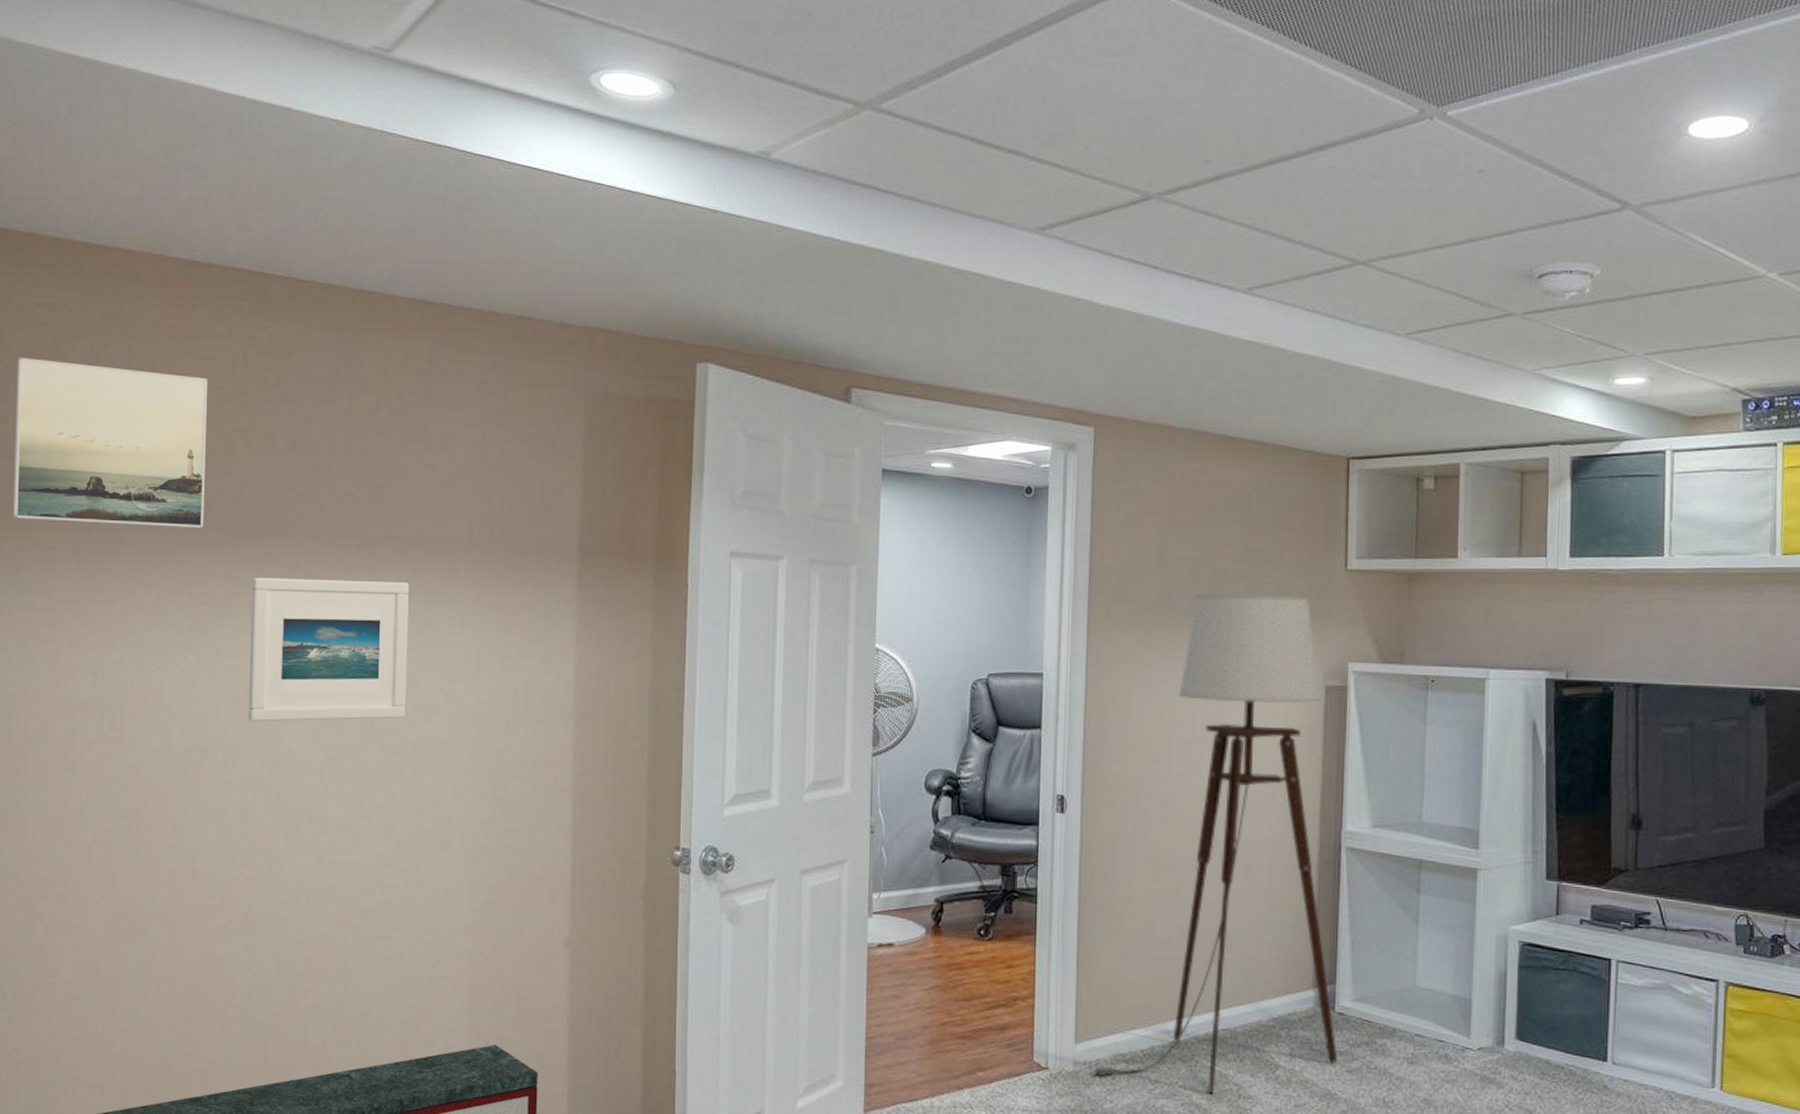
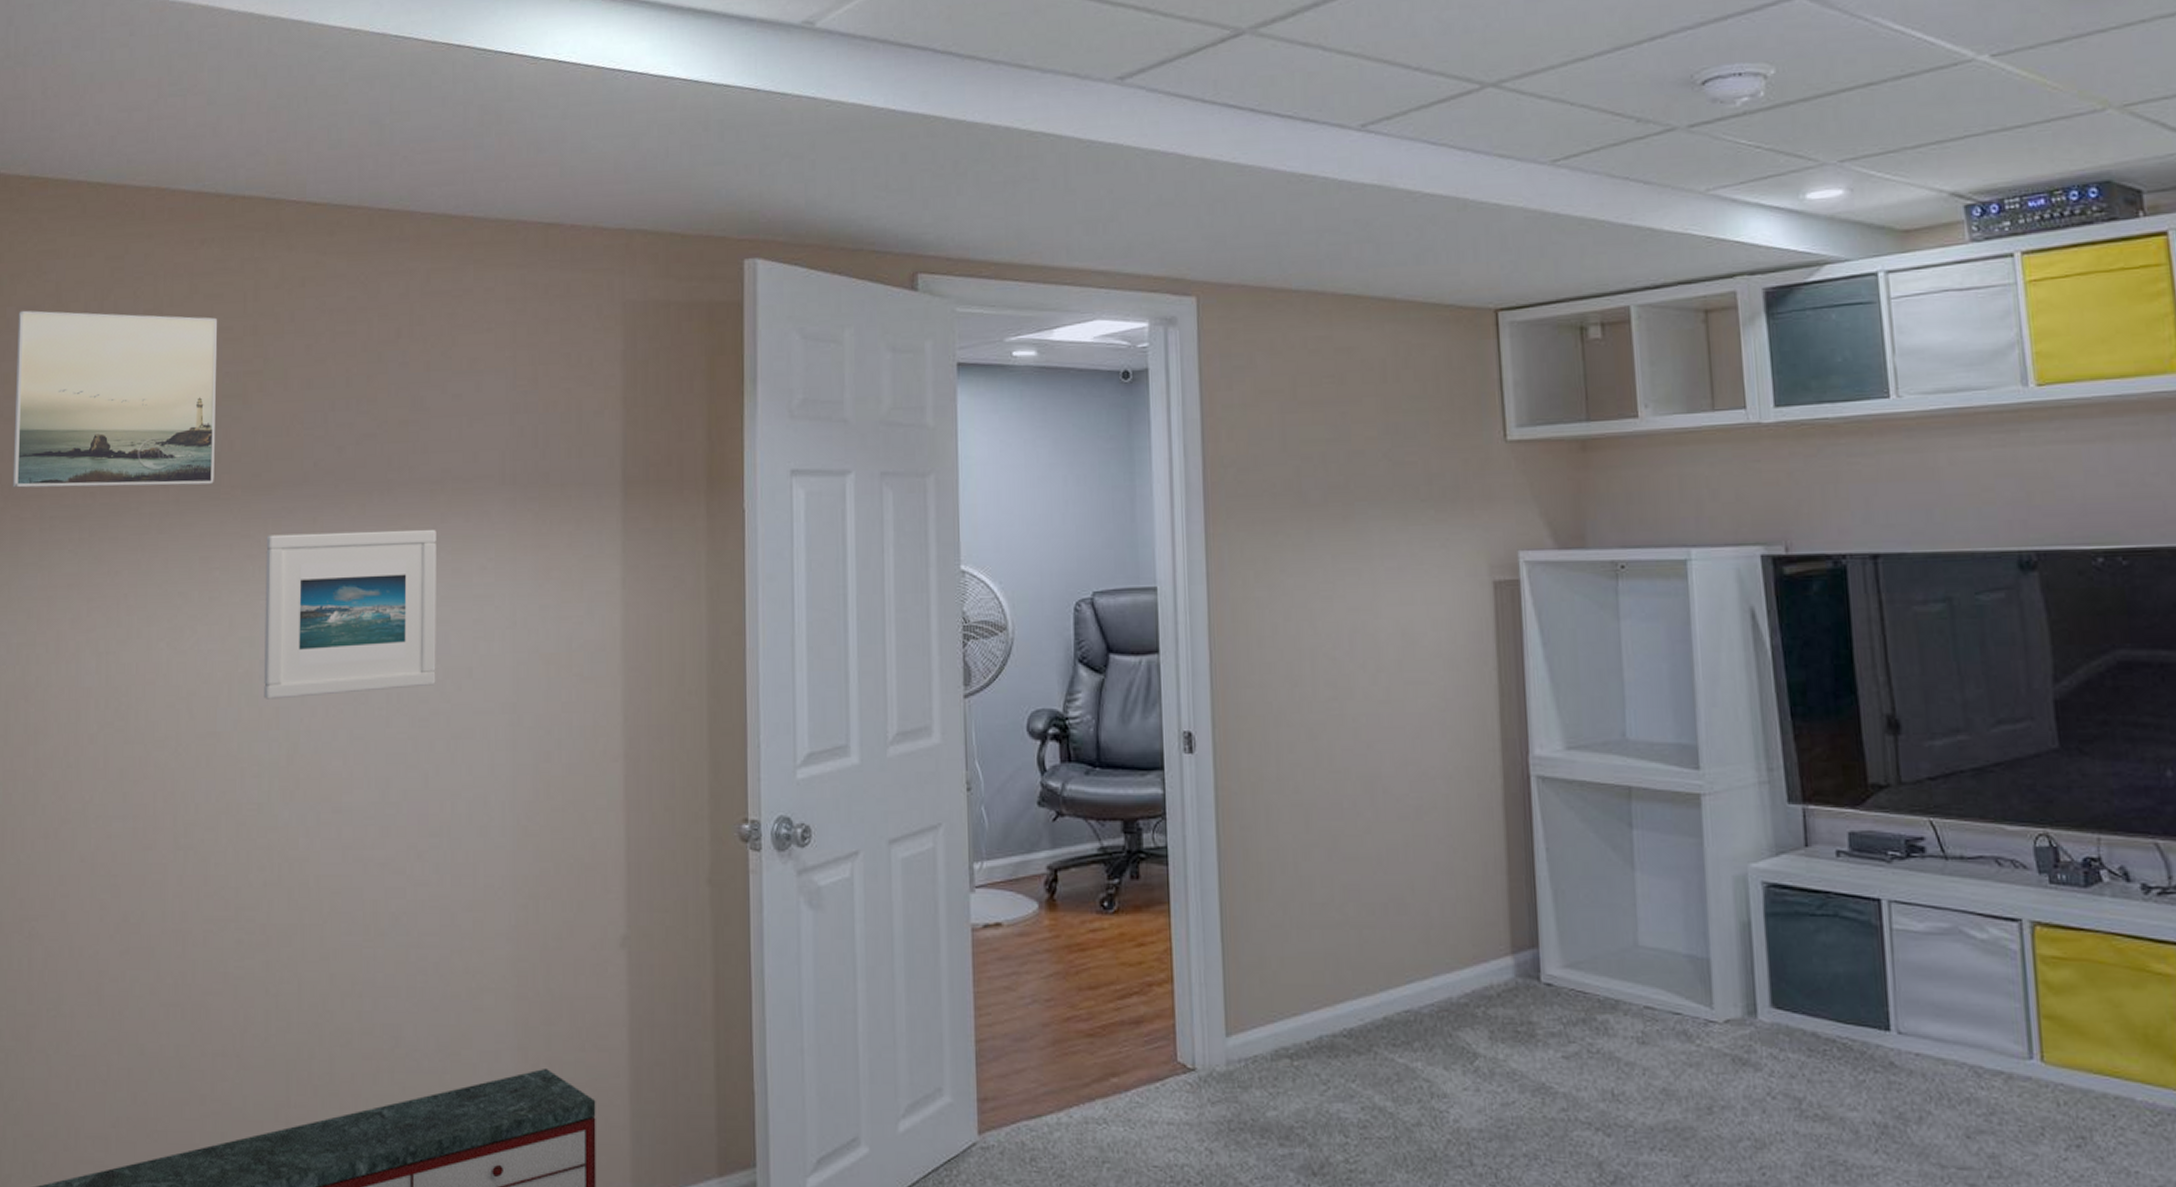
floor lamp: present [1089,593,1338,1095] -> none [1245,476,1550,1094]

